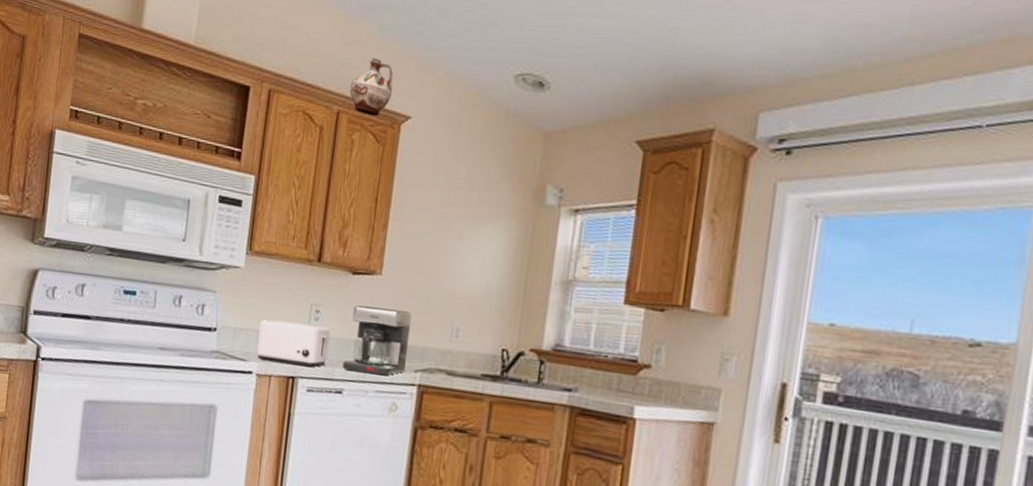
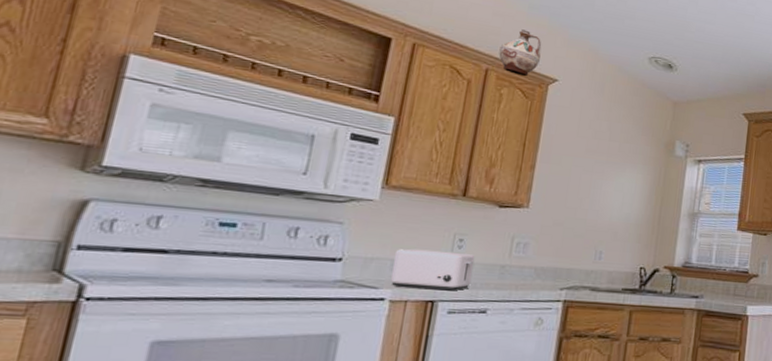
coffee maker: present [342,305,413,376] -> none [487,234,558,295]

